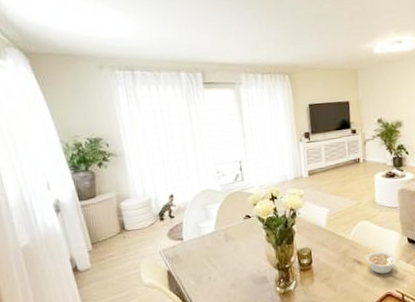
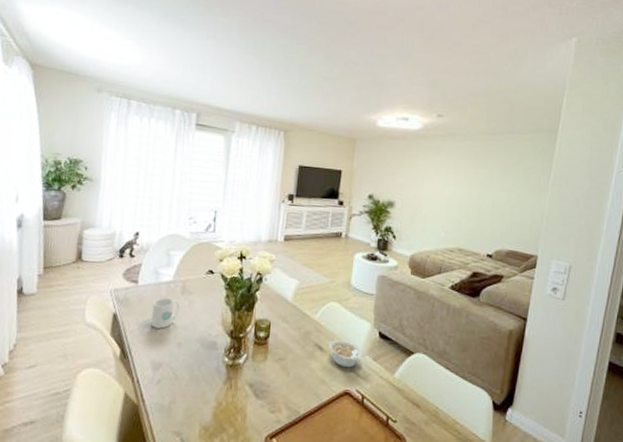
mug: none [202,247,227,276] -> present [151,298,180,329]

